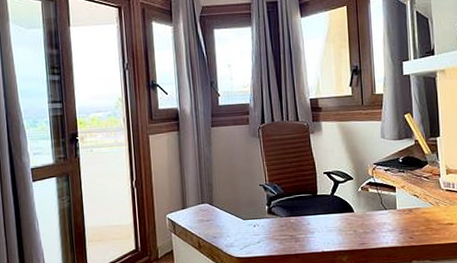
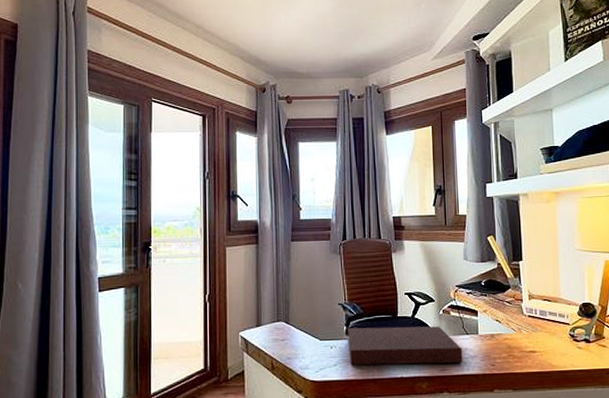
notebook: none [269,202,382,242] -> present [348,326,463,365]

